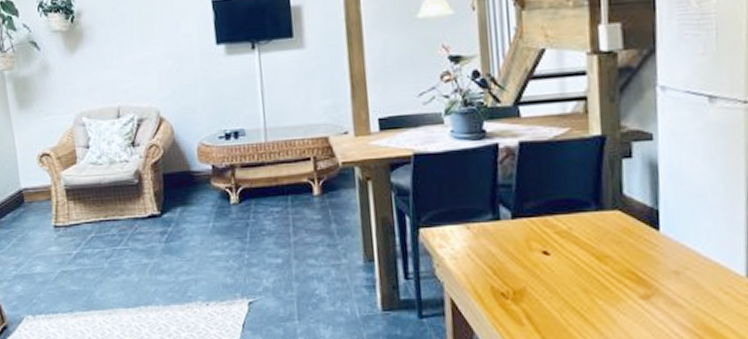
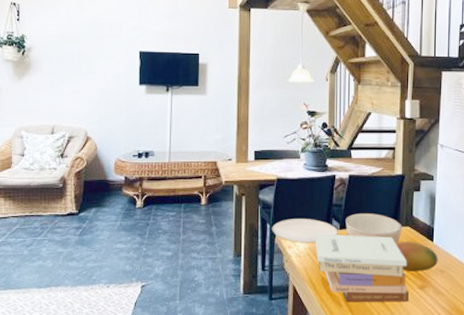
plate: none [413,206,510,240] -> present [272,219,338,243]
books: none [474,226,626,320] -> present [314,233,409,303]
bowl: none [519,193,608,237] -> present [345,212,402,245]
fruit: none [600,231,670,274] -> present [396,241,438,271]

